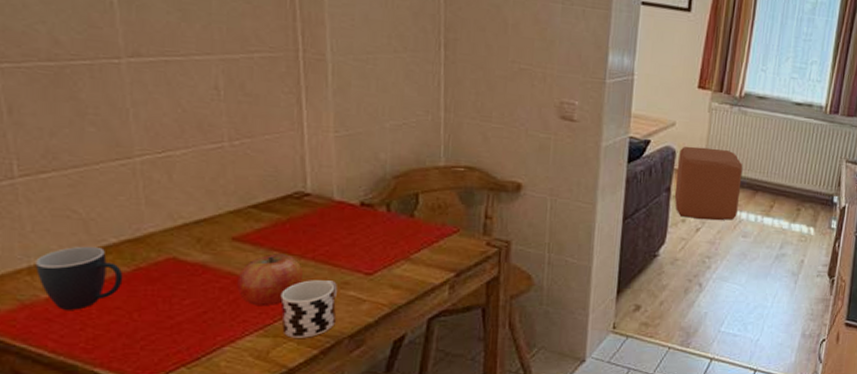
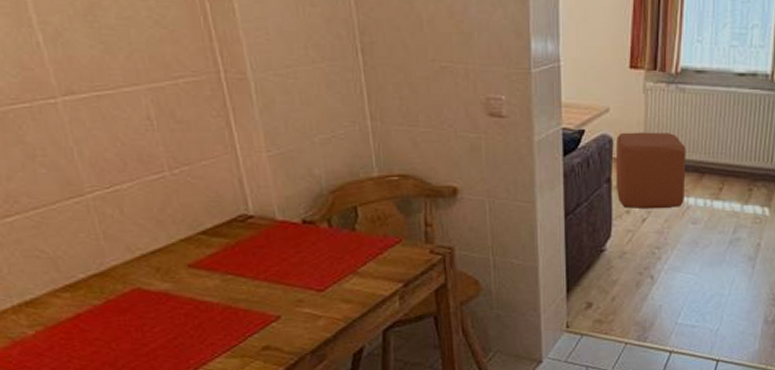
mug: present [35,246,123,310] -> none [17,283,97,344]
apple: present [237,253,304,307] -> none [199,277,260,329]
cup: present [280,280,338,338] -> none [241,299,297,357]

